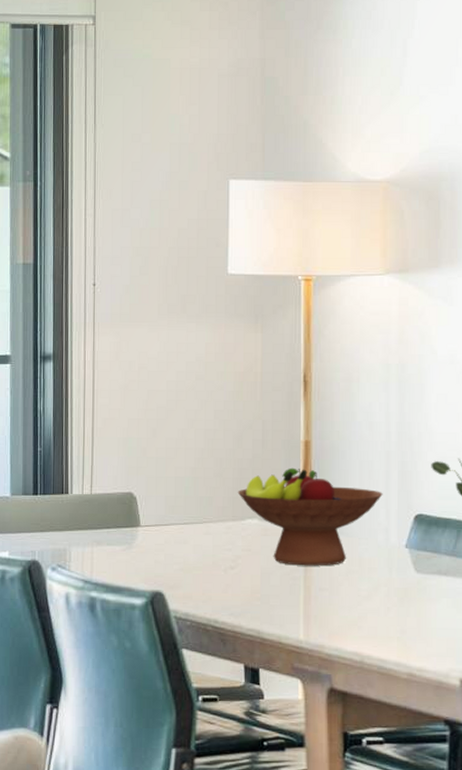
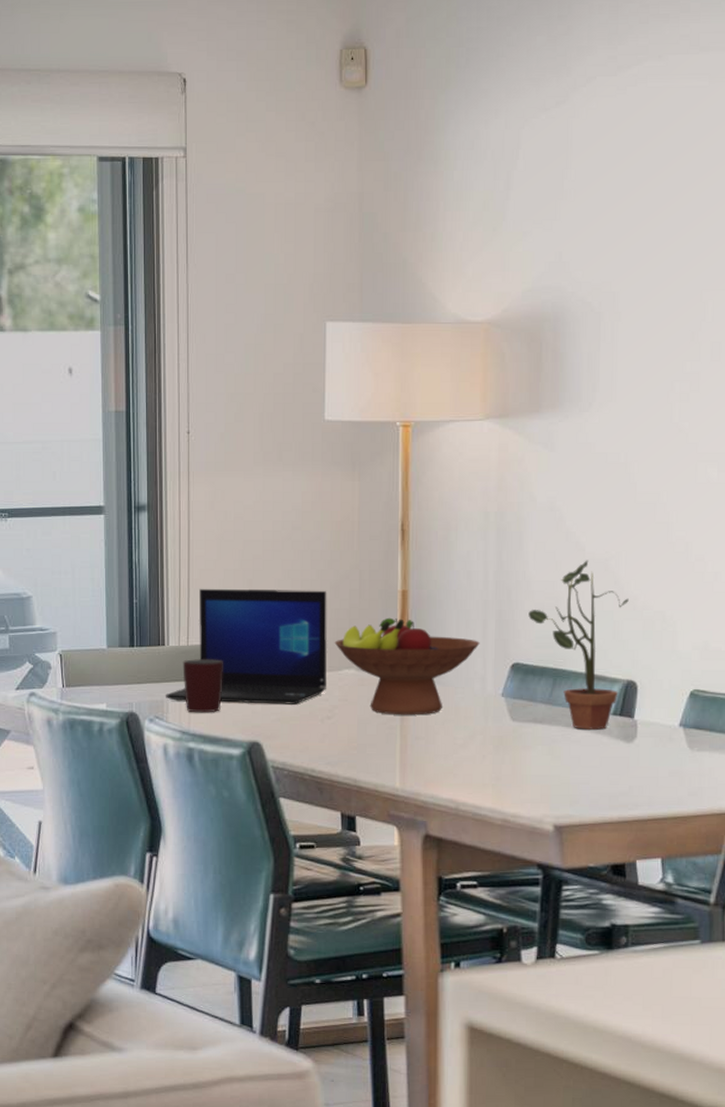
laptop: none [68,437,231,554] -> present [166,588,328,705]
mug: none [85,507,126,562] -> present [182,659,223,713]

